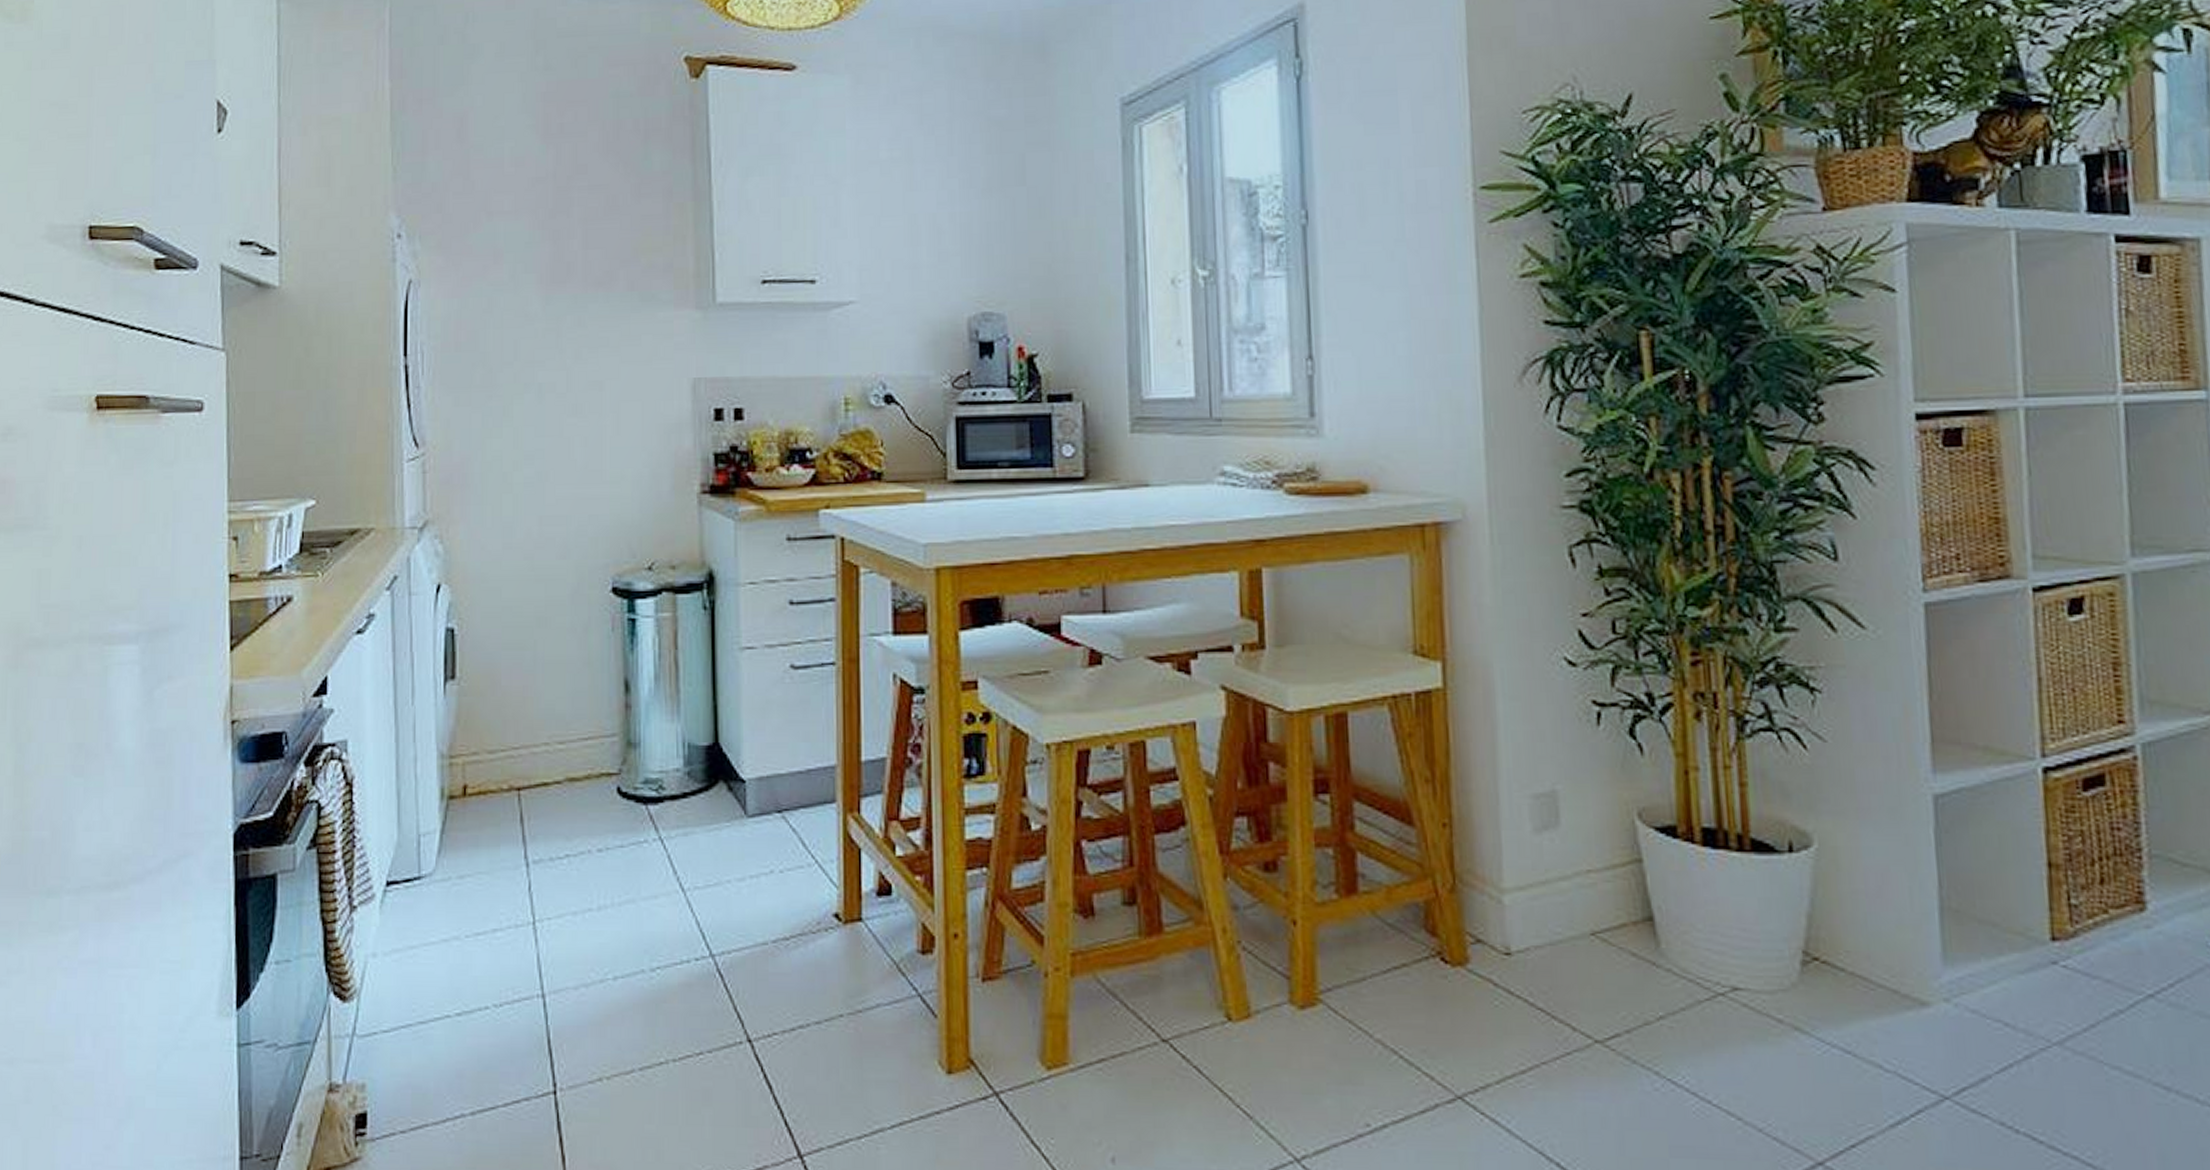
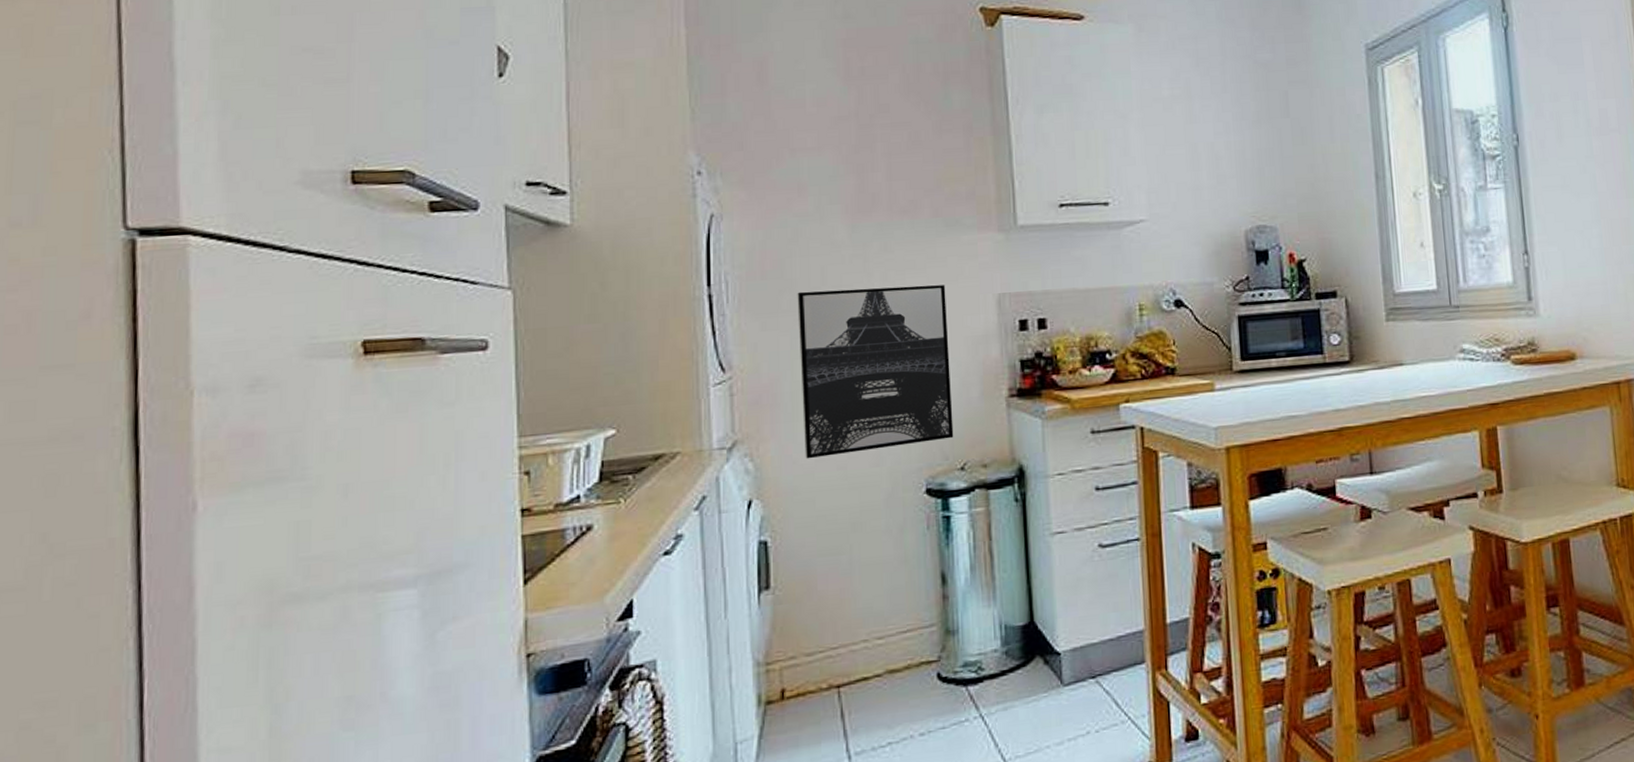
wall art: none [490,365,642,546] -> present [797,285,954,459]

